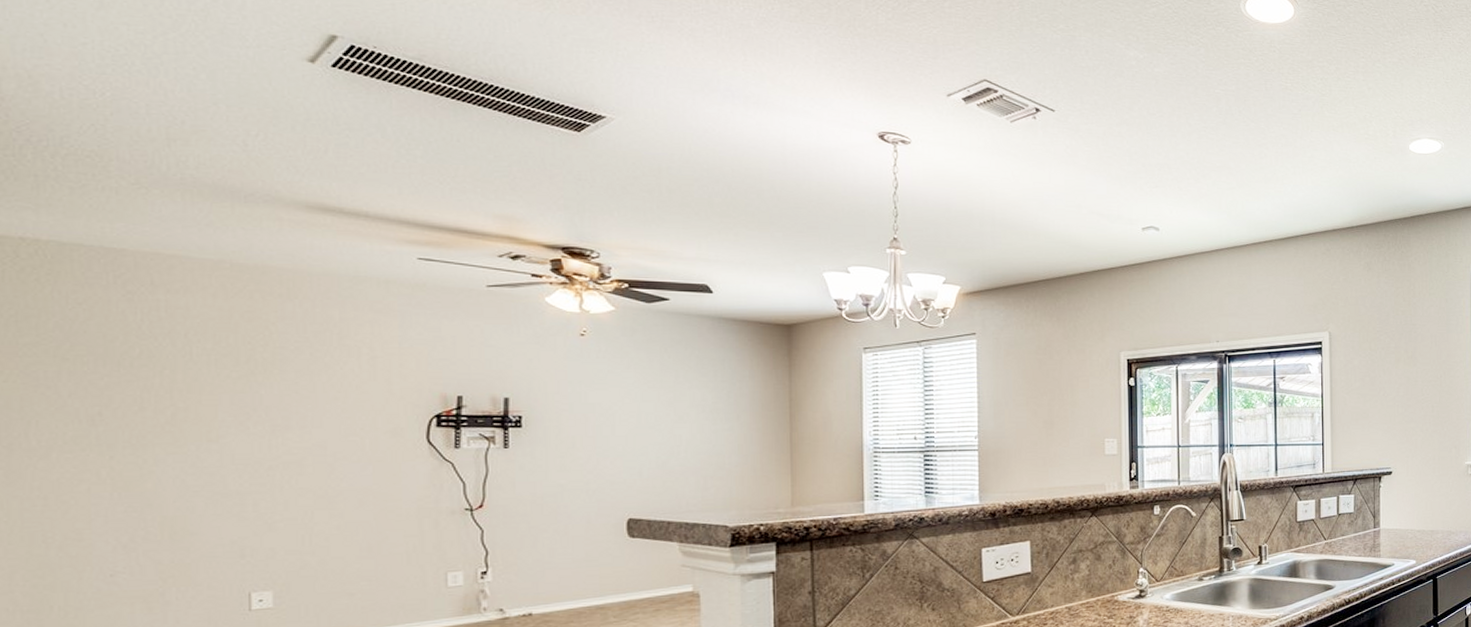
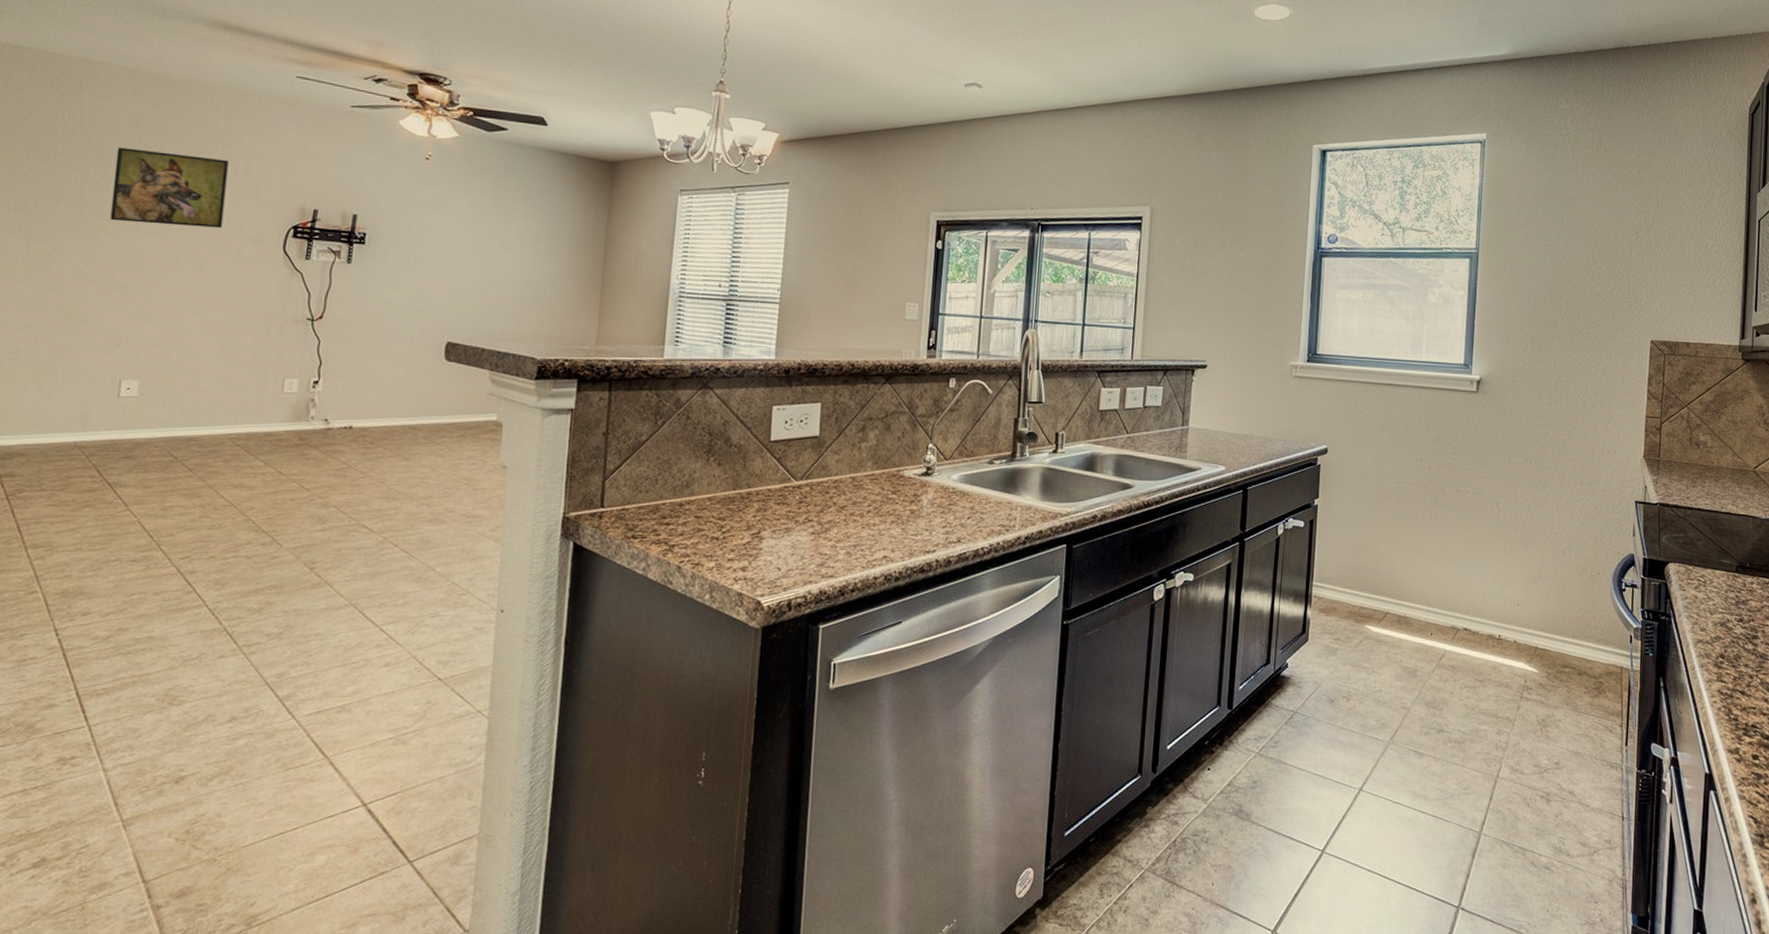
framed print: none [208,346,351,426] -> present [110,147,229,229]

